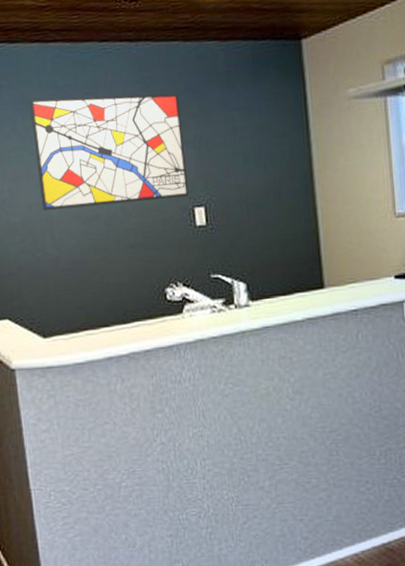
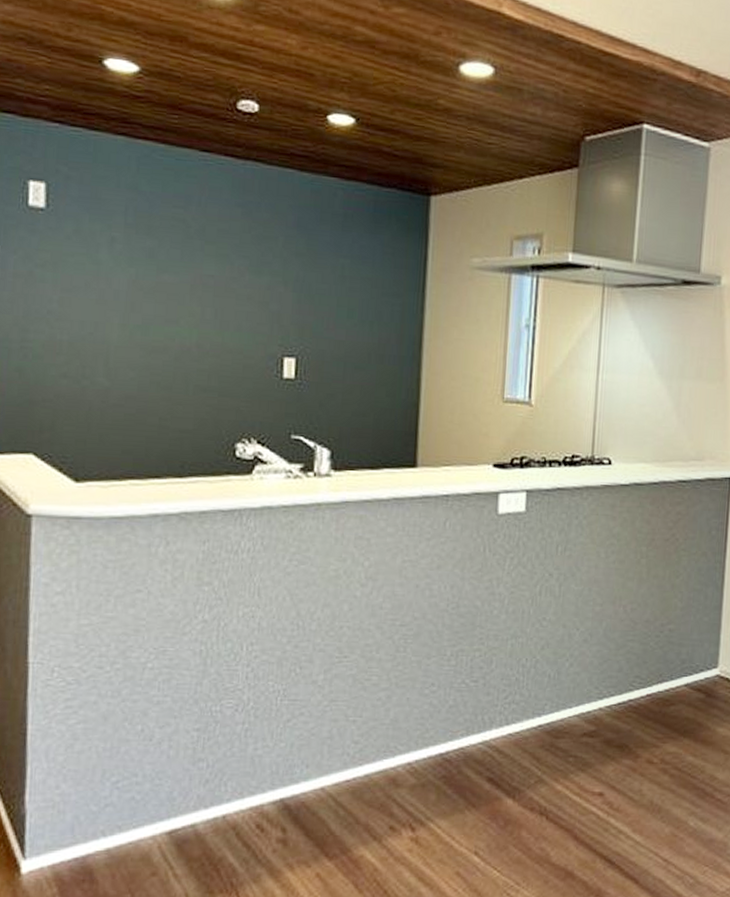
wall art: present [29,93,189,210] -> none [99,199,284,344]

